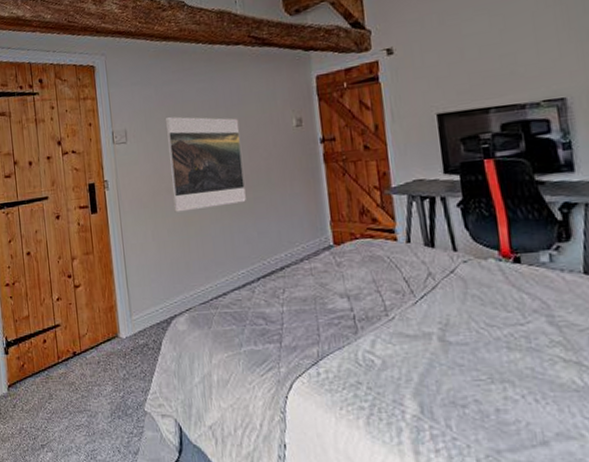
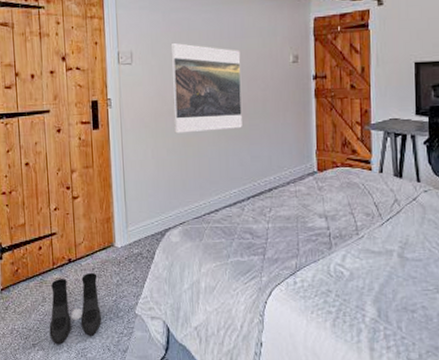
boots: none [57,366,110,446] -> present [49,272,101,345]

